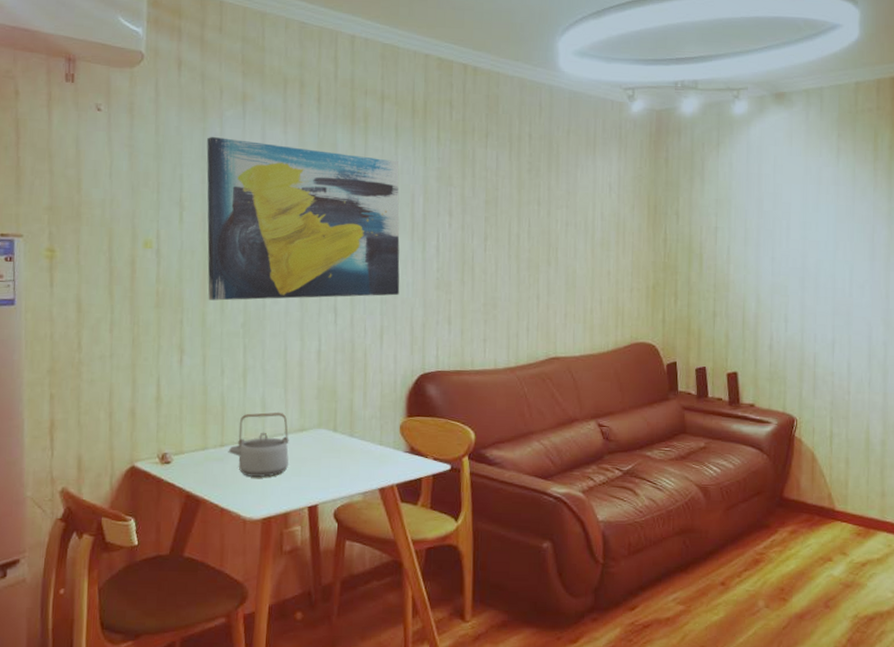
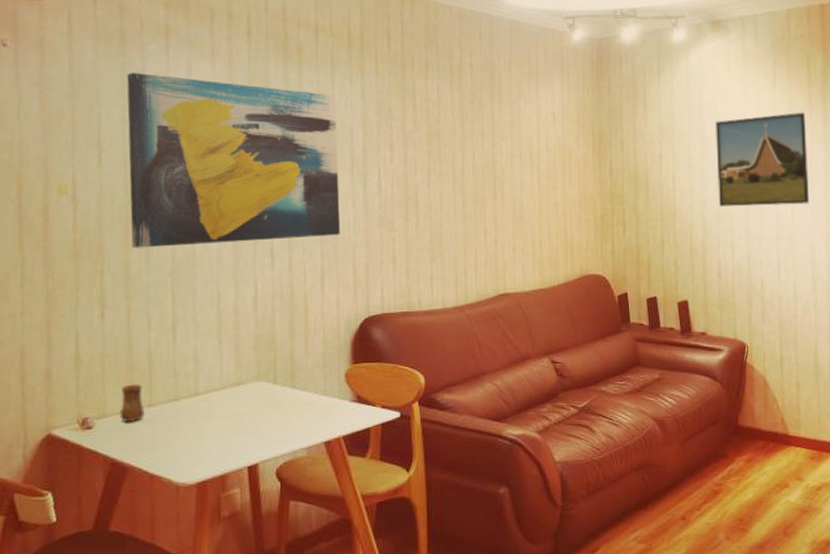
cup: none [194,425,217,459] -> present [119,384,145,422]
teapot: present [228,412,289,477] -> none [157,365,225,438]
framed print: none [773,187,870,282] -> present [715,112,809,208]

